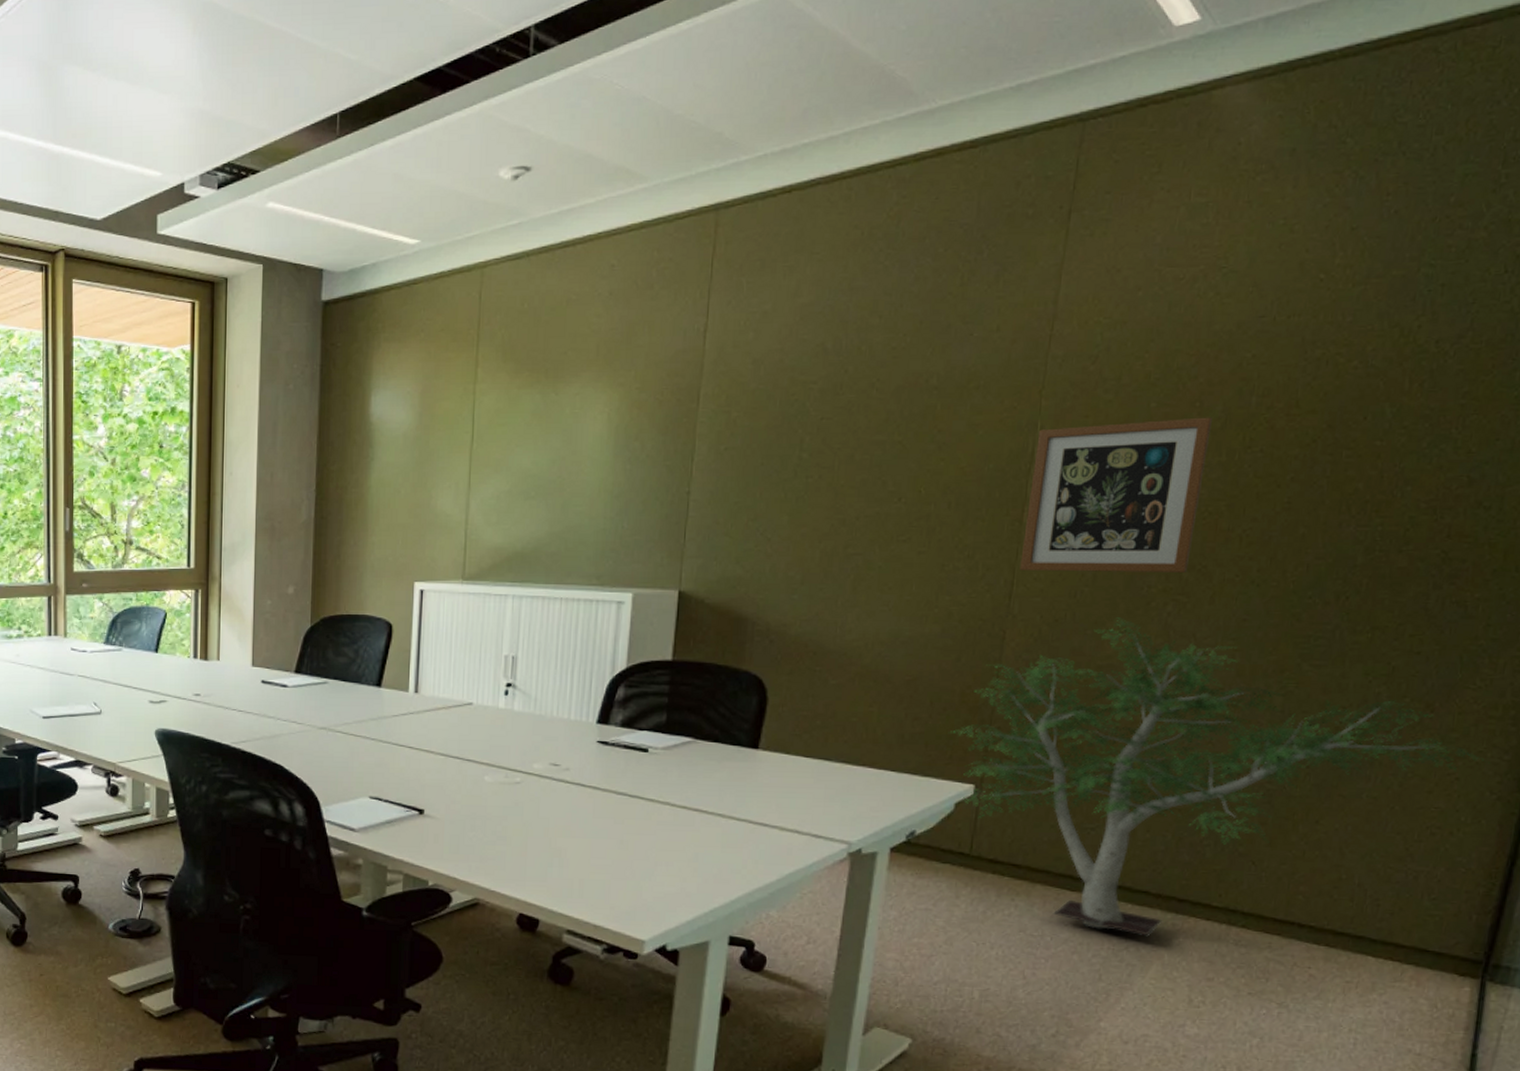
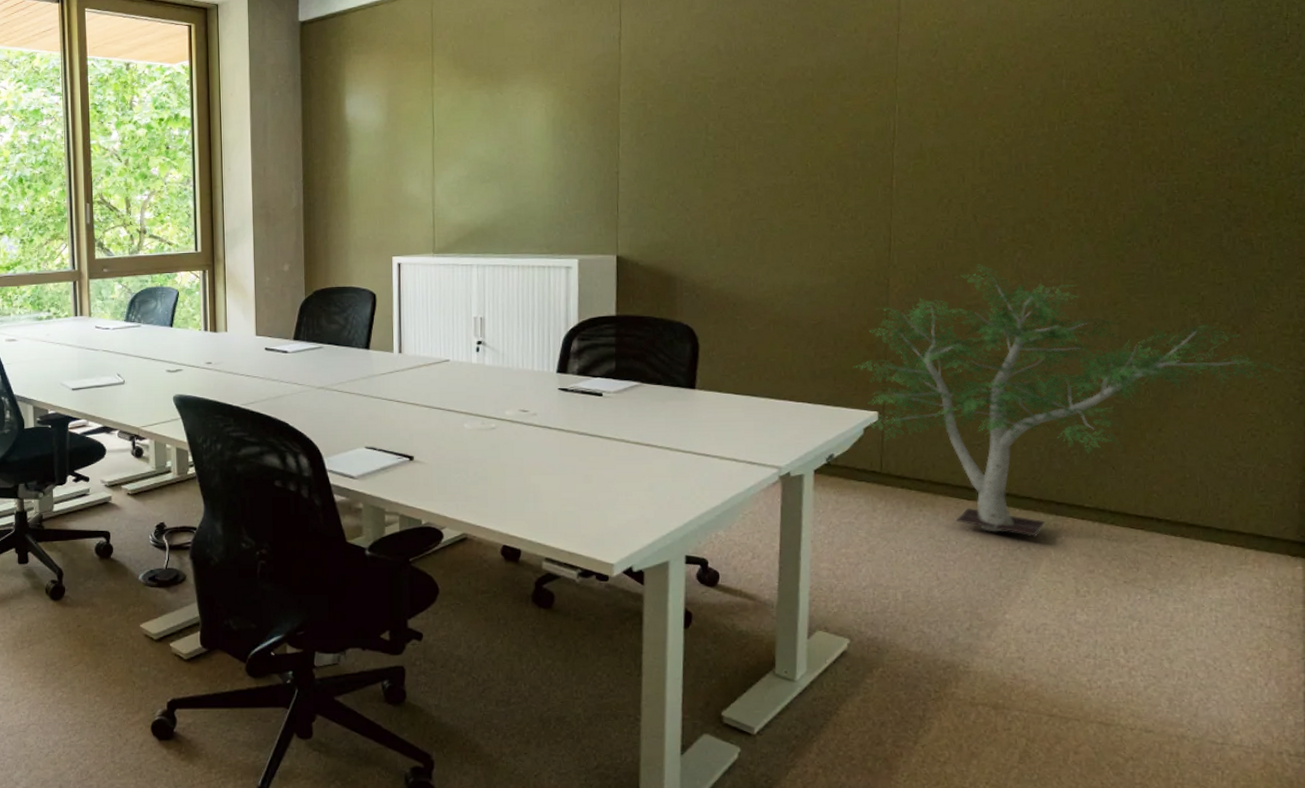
wall art: present [1020,417,1212,572] -> none [894,97,1034,228]

